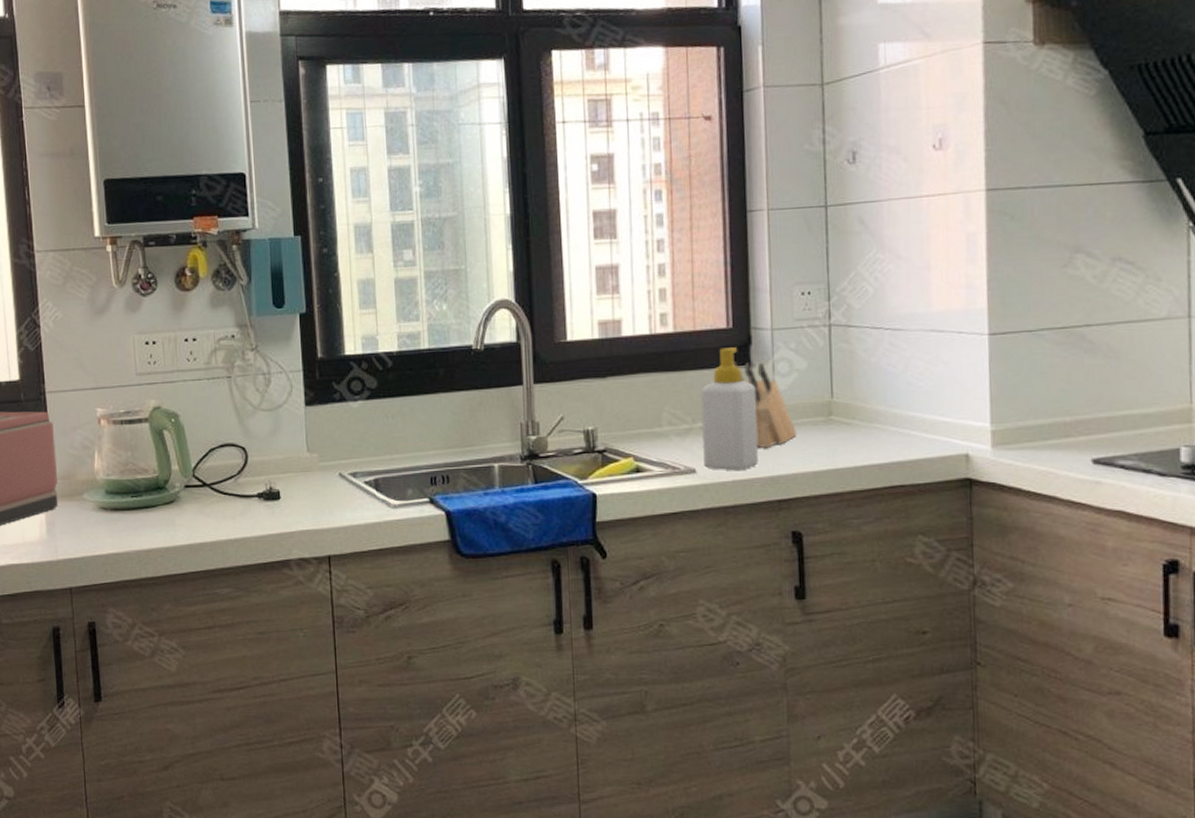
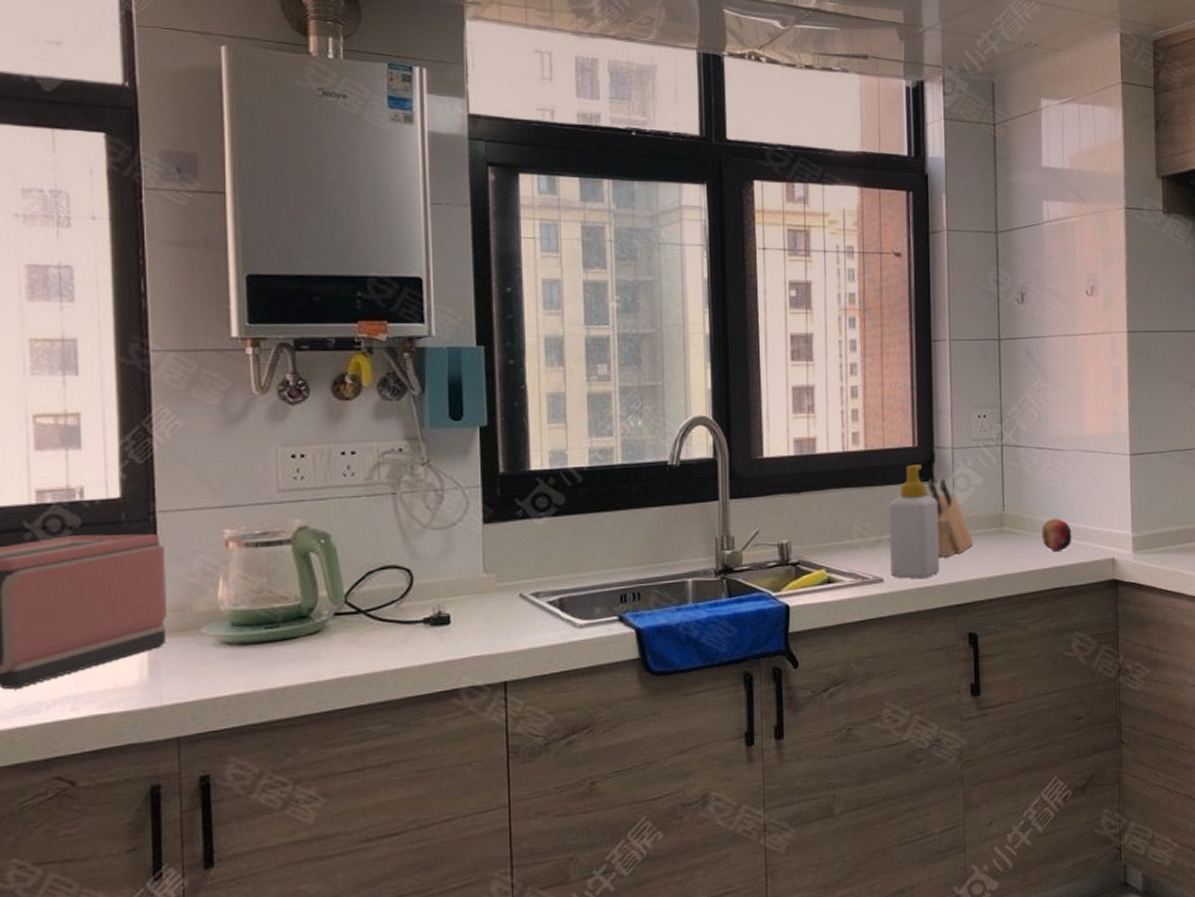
fruit: none [878,408,915,446] -> present [1042,519,1072,553]

